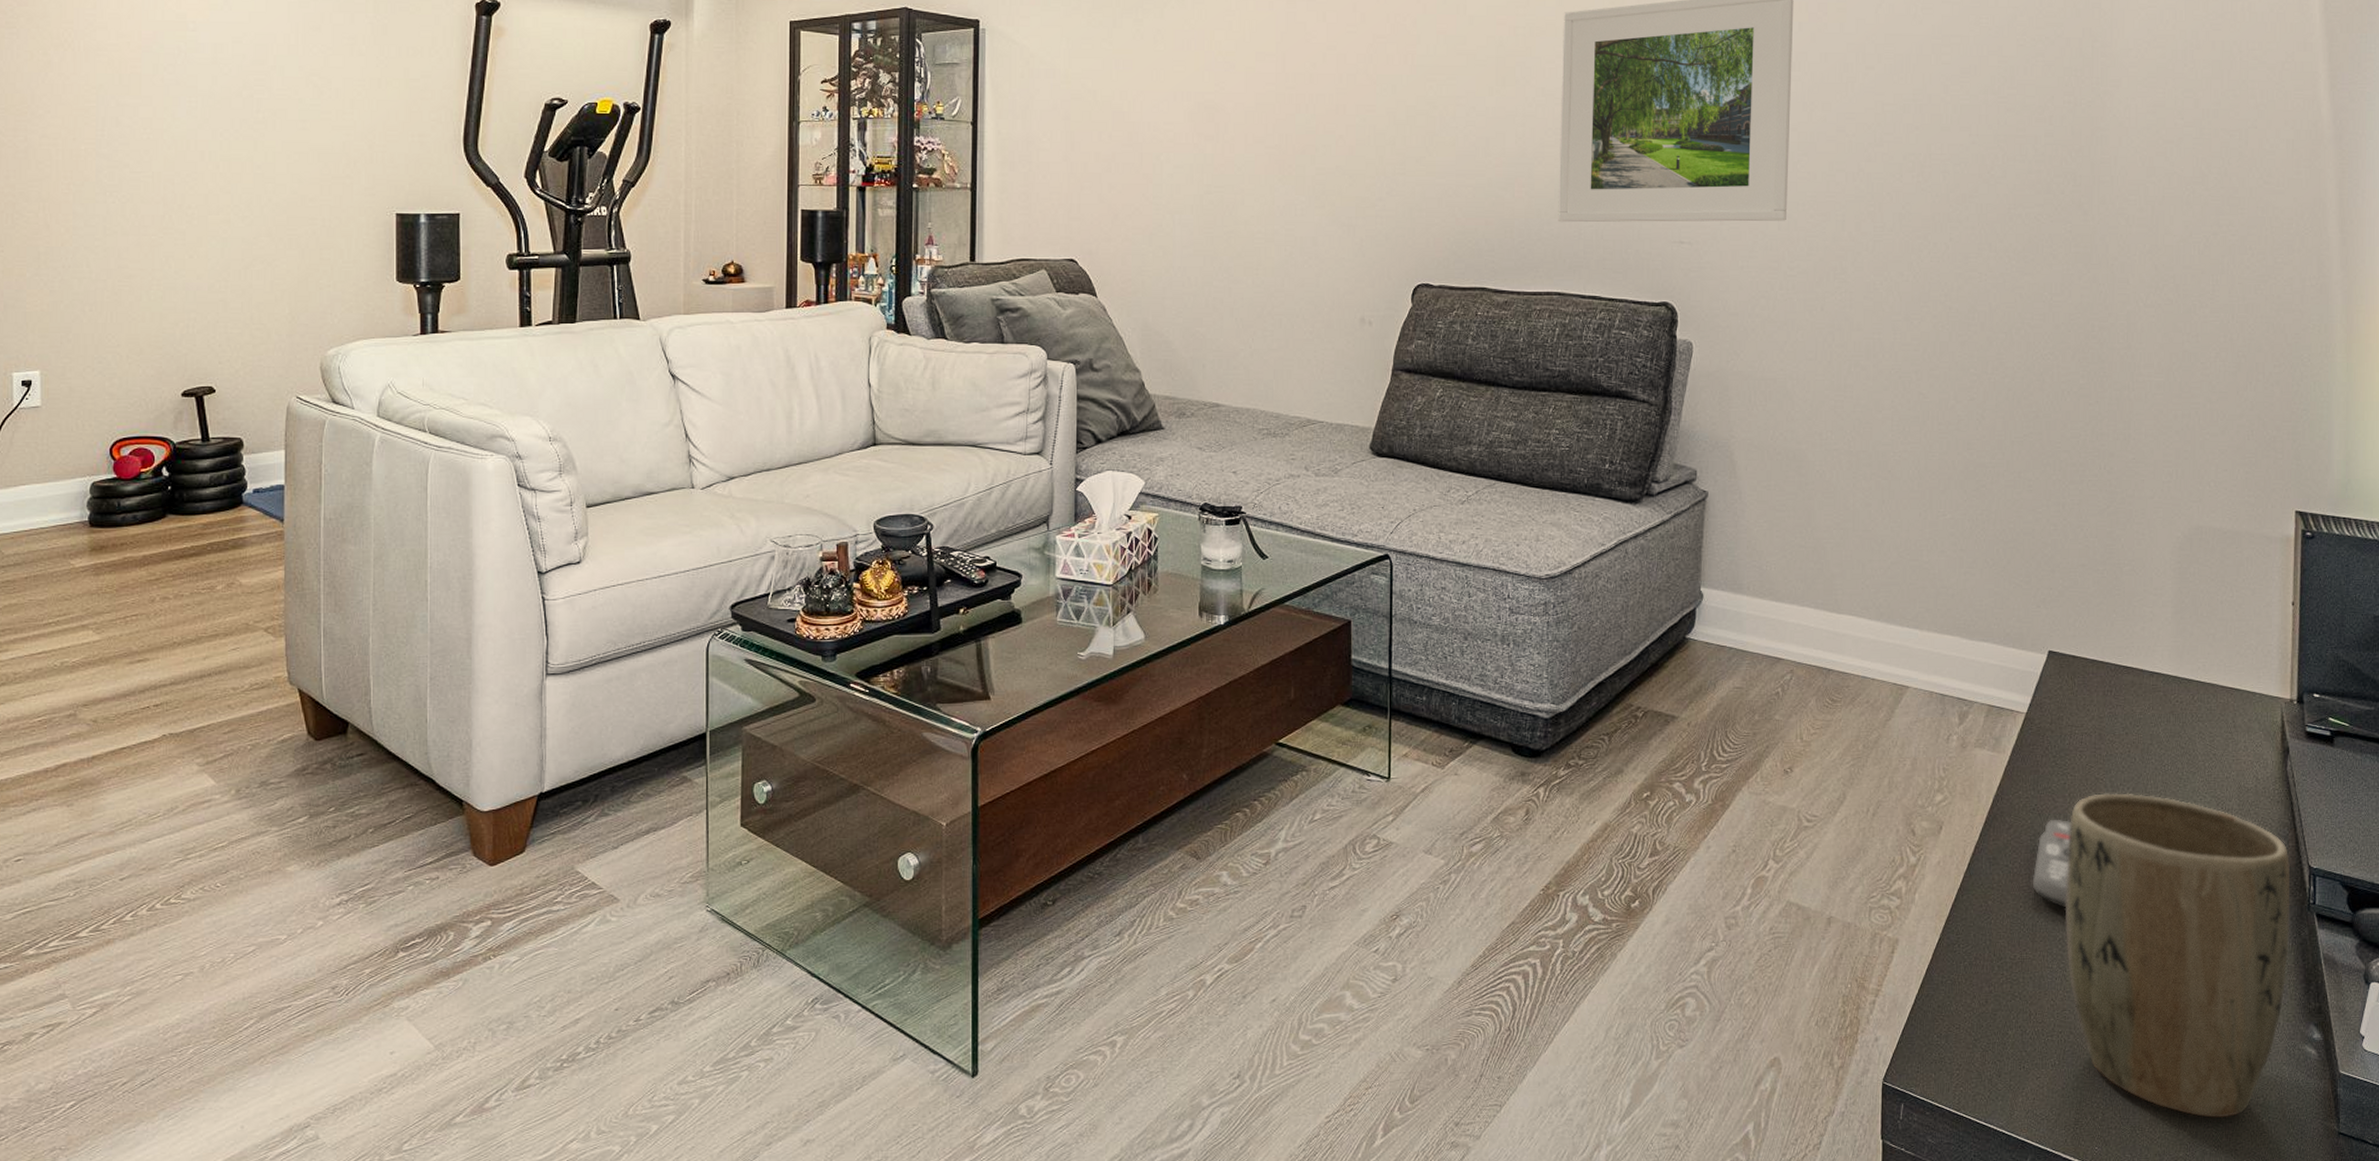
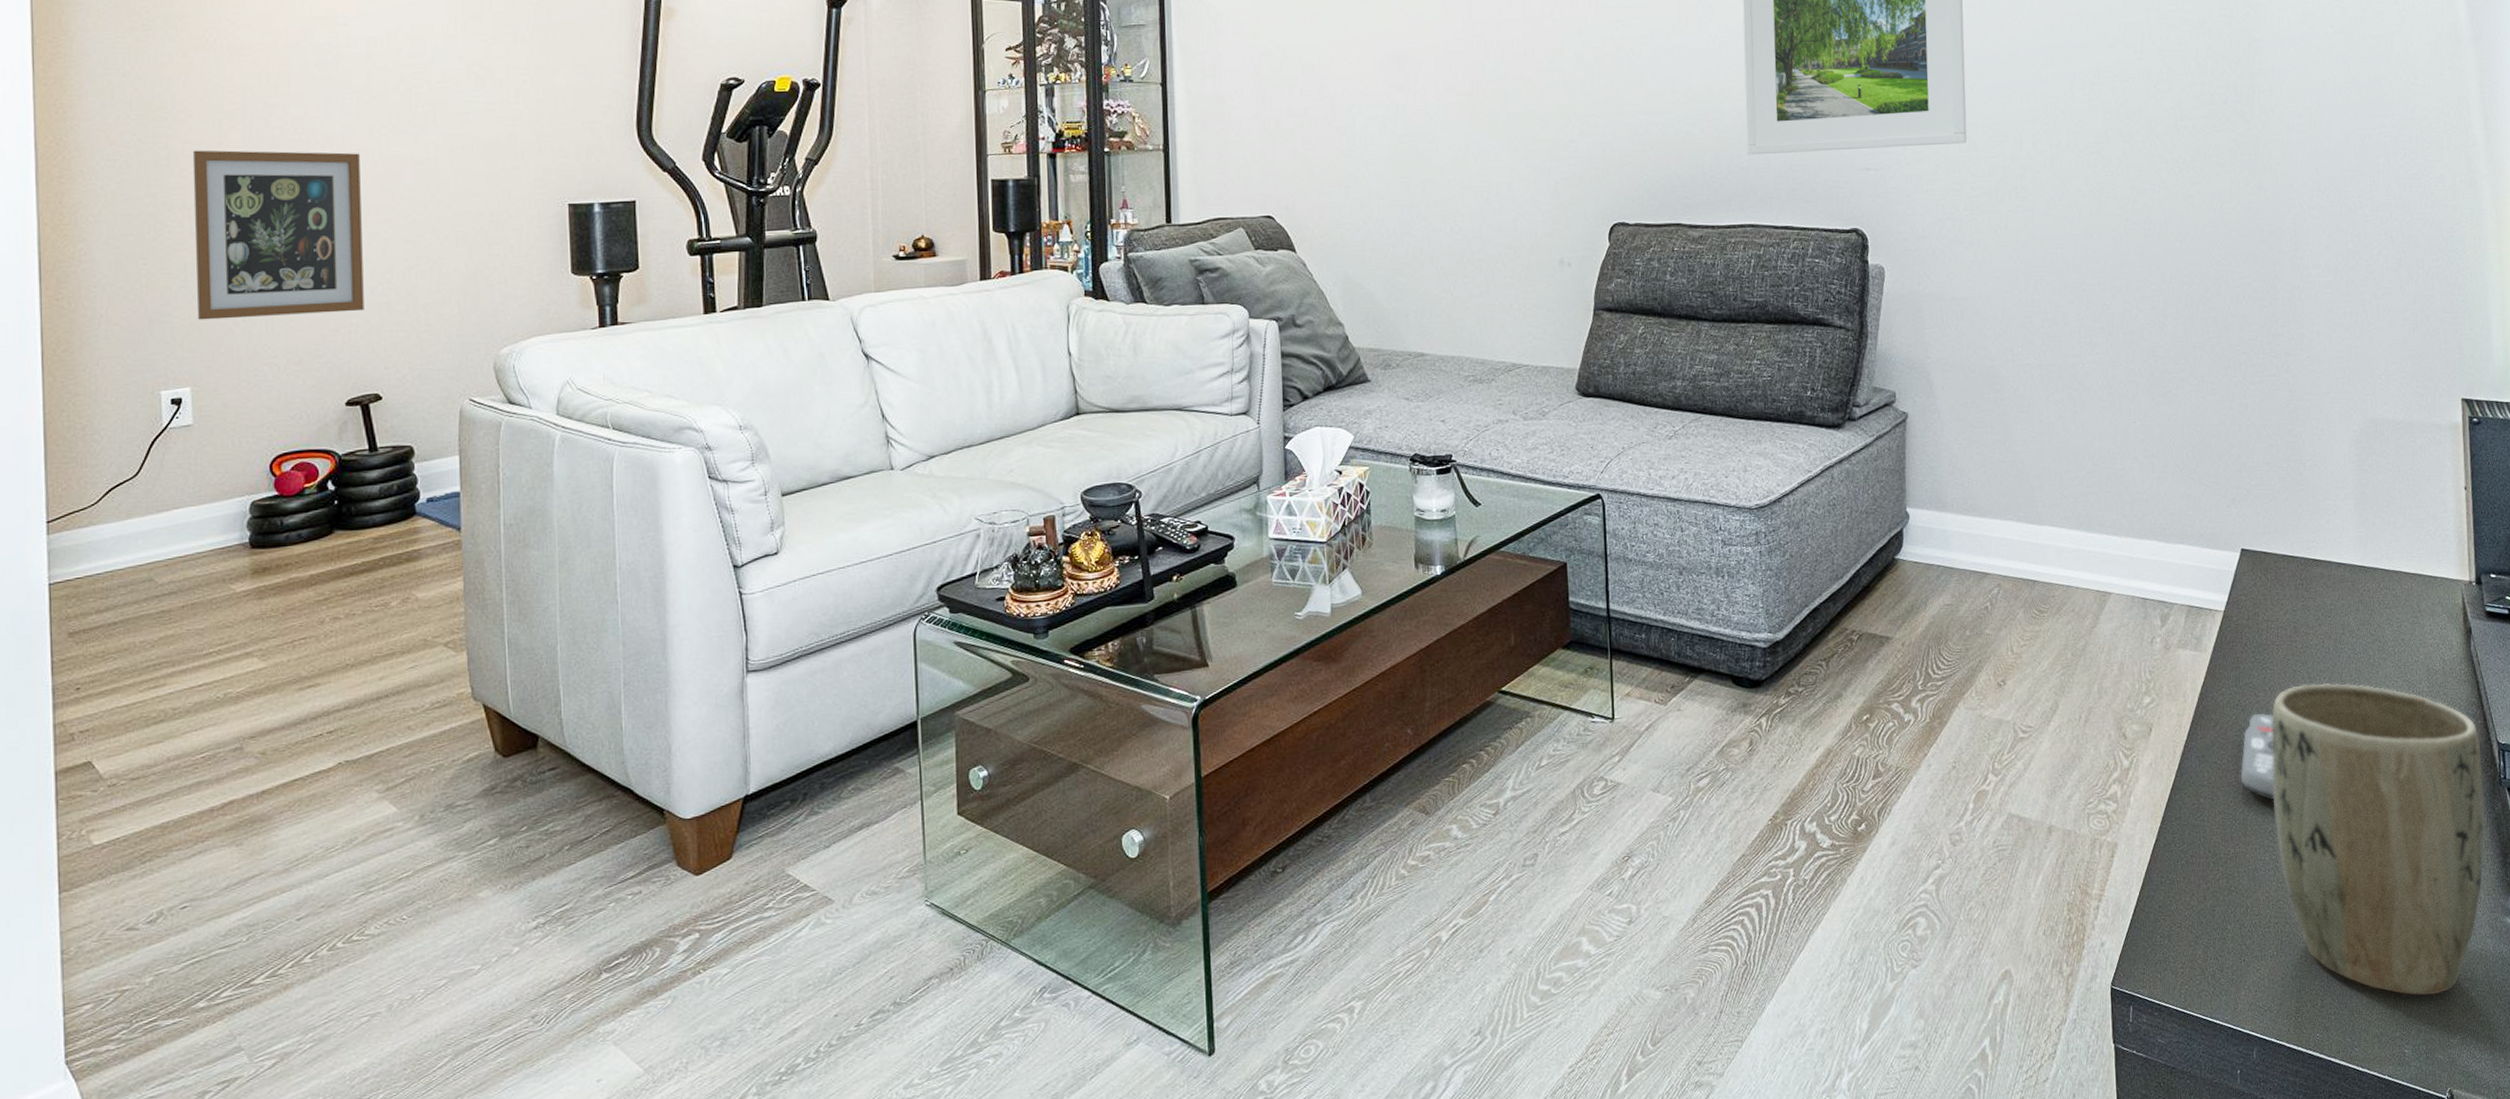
wall art: none [48,144,203,308] -> present [192,150,364,320]

